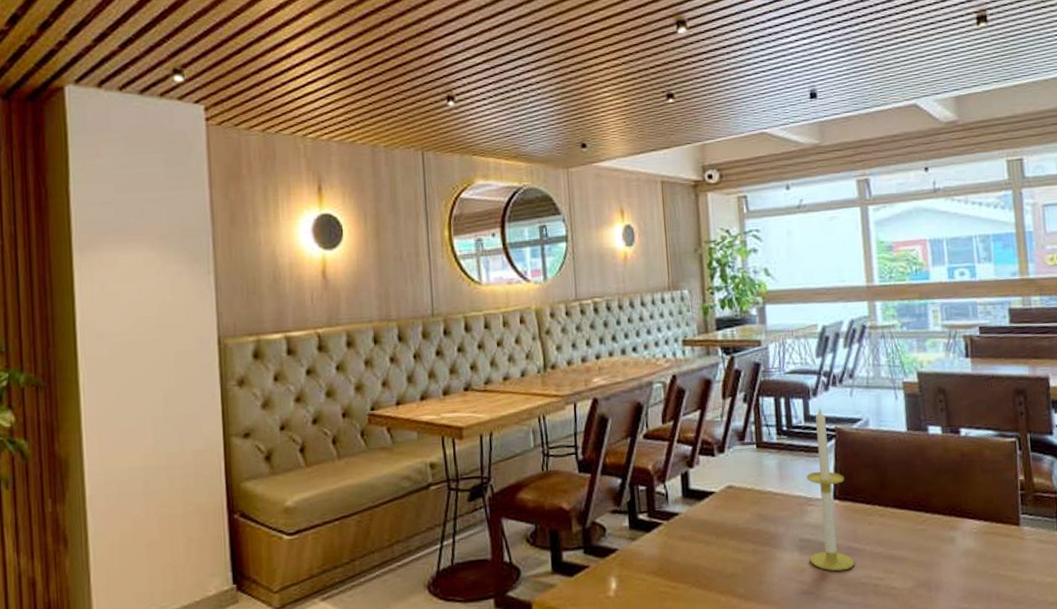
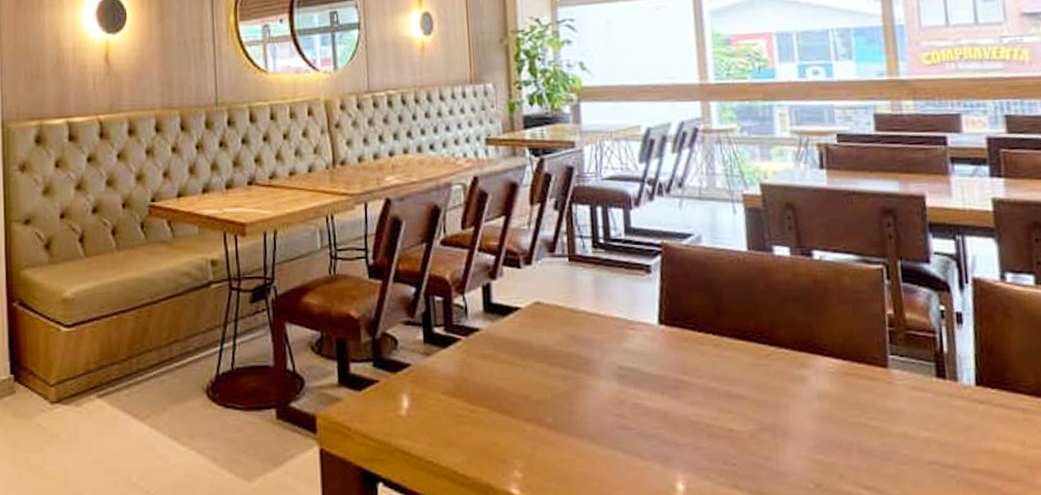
candle: present [806,406,855,572] -> none [627,218,684,406]

